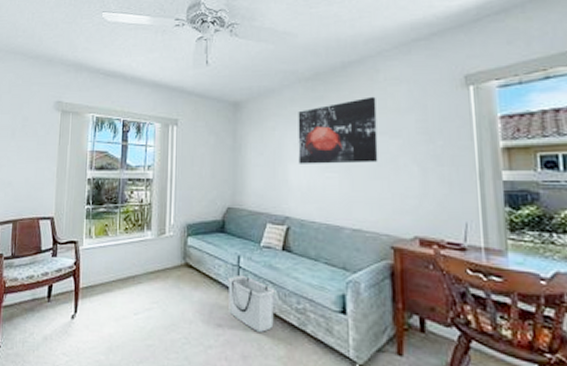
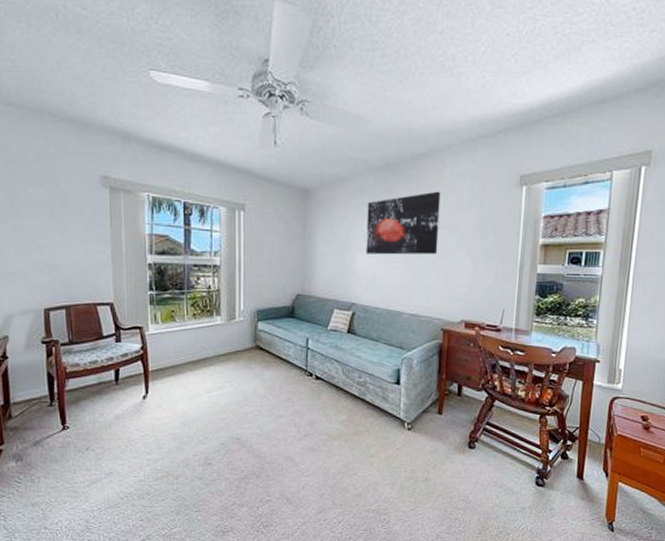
storage bin: present [227,274,275,332] -> none [297,355,340,402]

